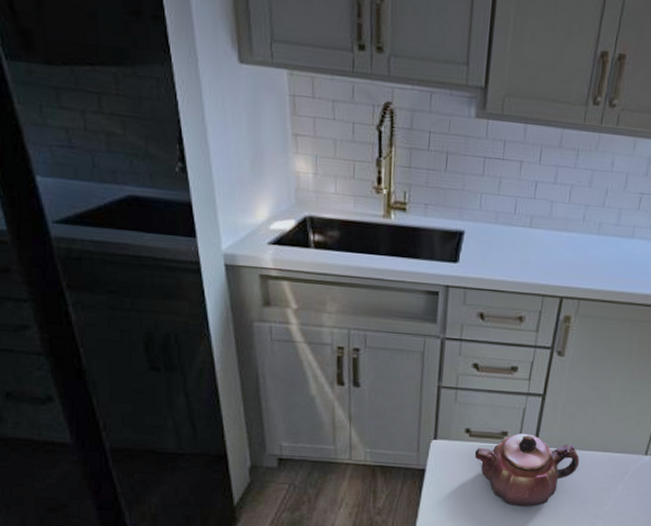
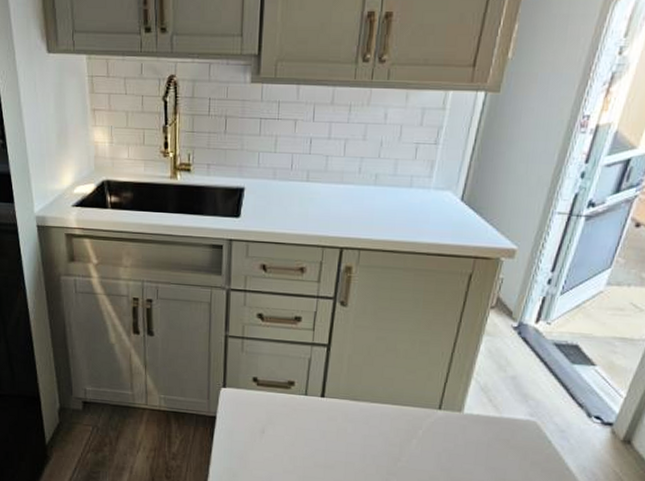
teapot: present [474,433,579,507] -> none [262,383,369,459]

